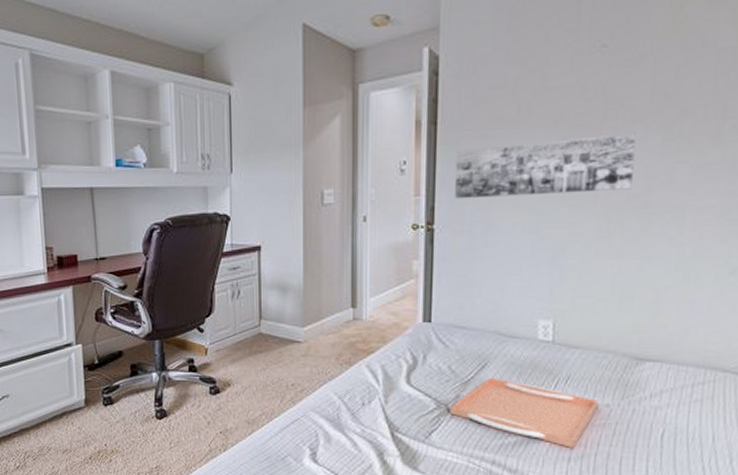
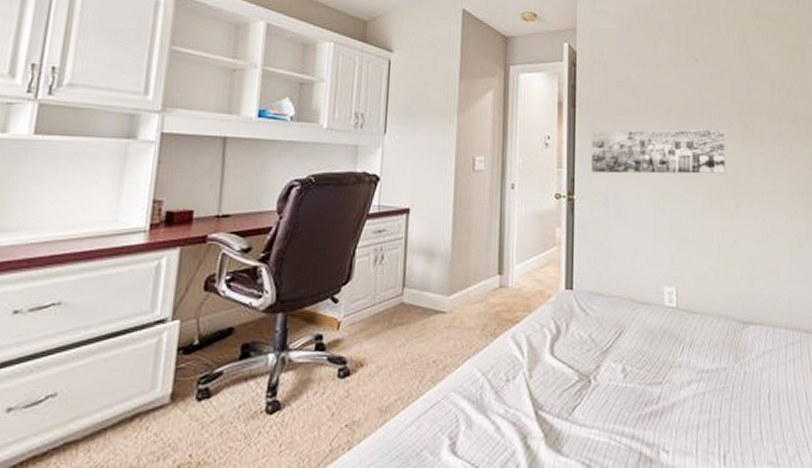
serving tray: present [449,377,599,449] -> none [591,345,718,416]

